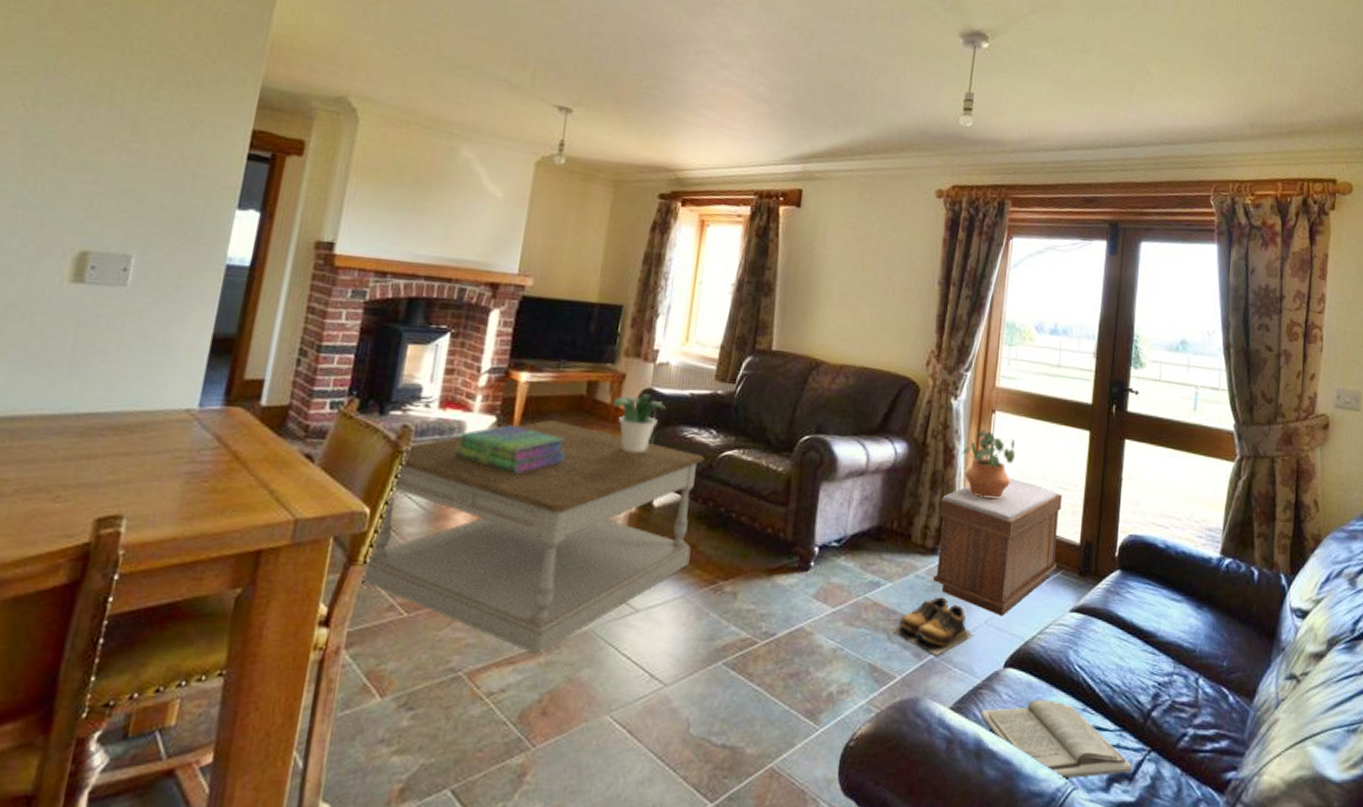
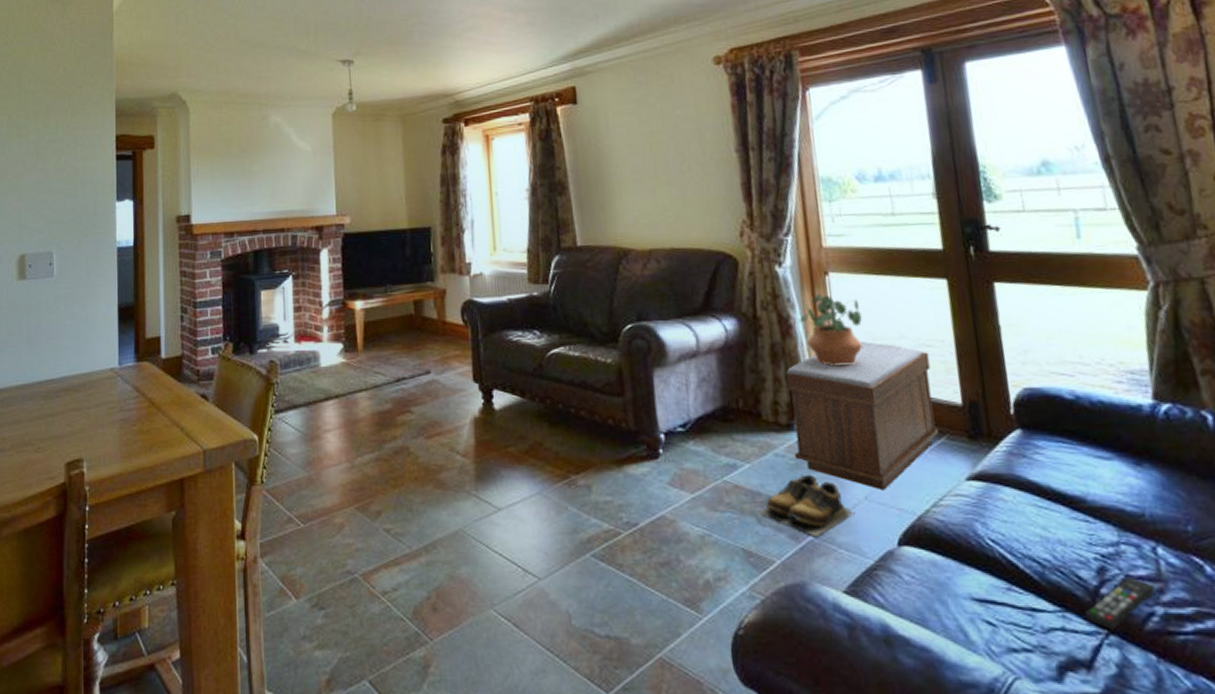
coffee table: present [362,420,705,655] -> none [263,340,539,556]
stack of books: present [453,425,567,474] -> none [314,349,409,392]
potted plant: present [613,394,665,452] -> none [440,305,487,361]
book: present [981,699,1132,779] -> none [881,579,1088,668]
remote control: none [1136,702,1192,748] -> present [1084,576,1156,630]

